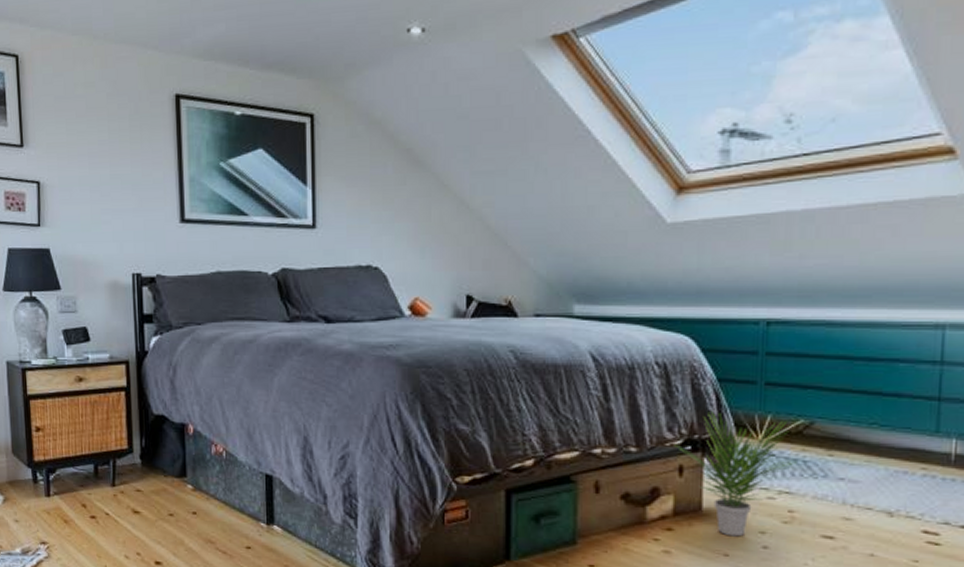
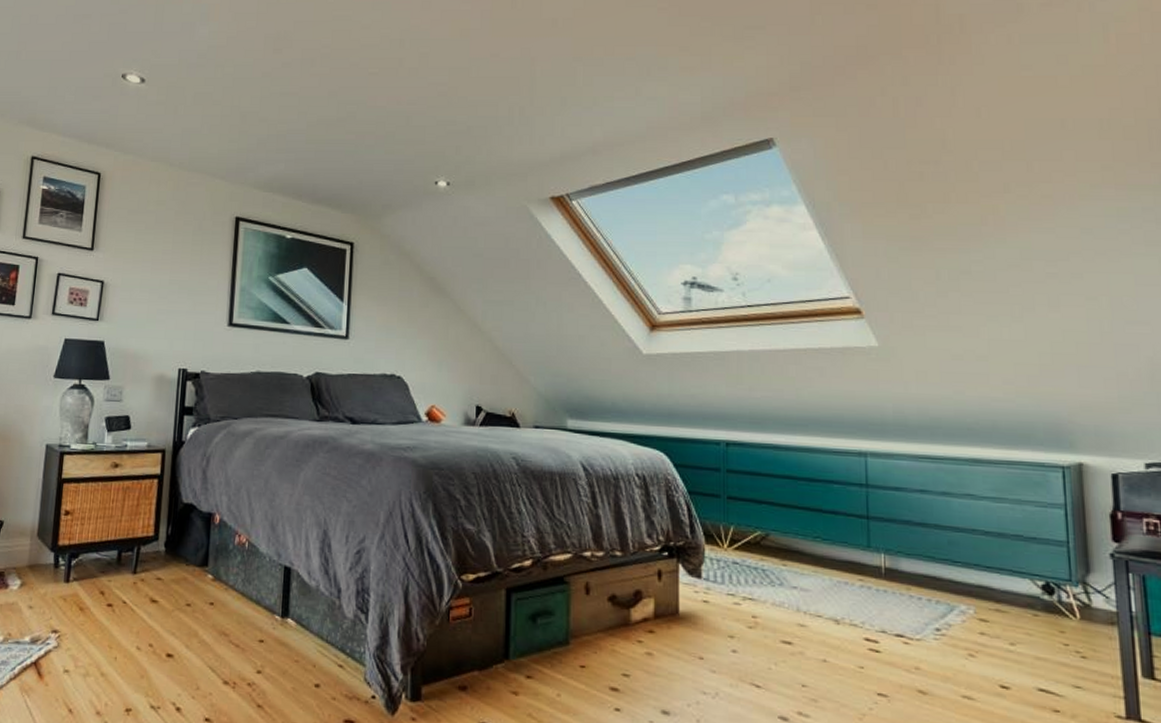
potted plant: present [674,410,797,537] -> none [653,520,757,641]

